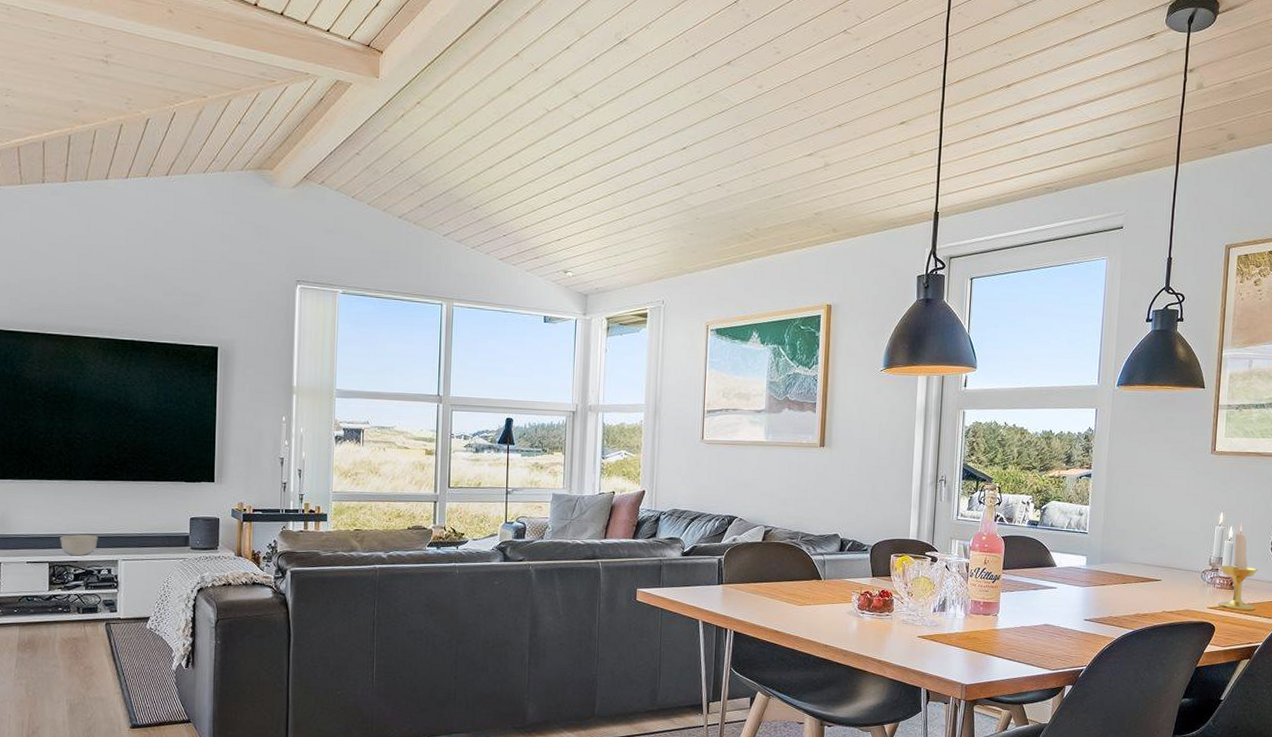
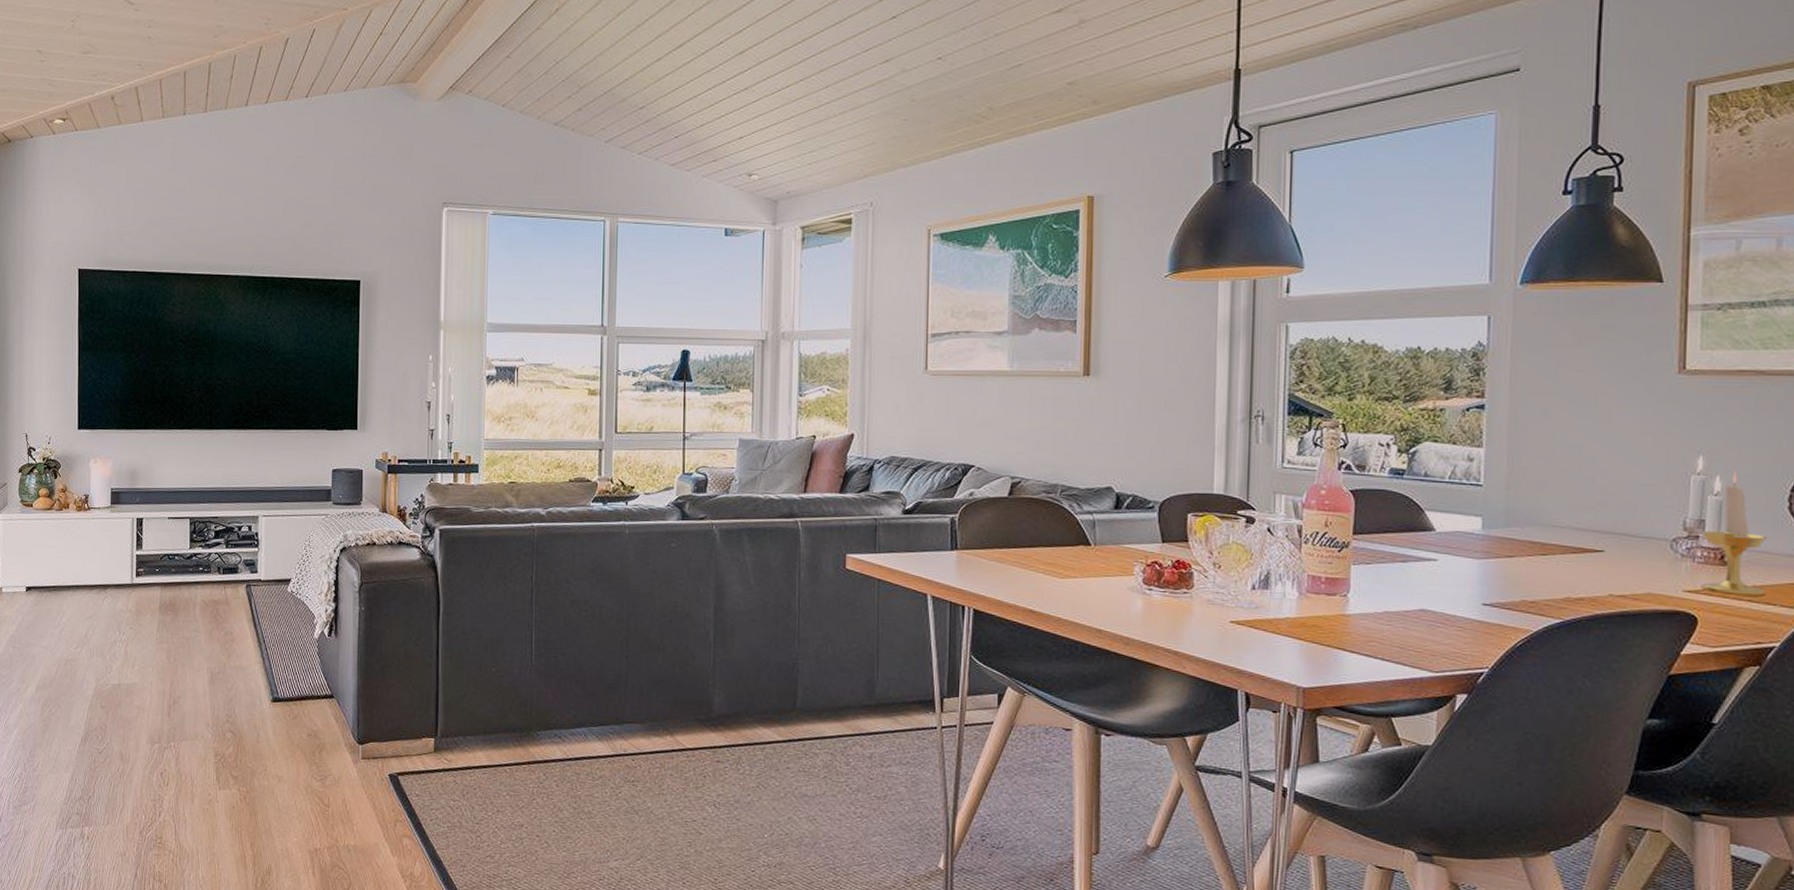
bowl: present [60,534,98,557] -> none [201,488,238,512]

